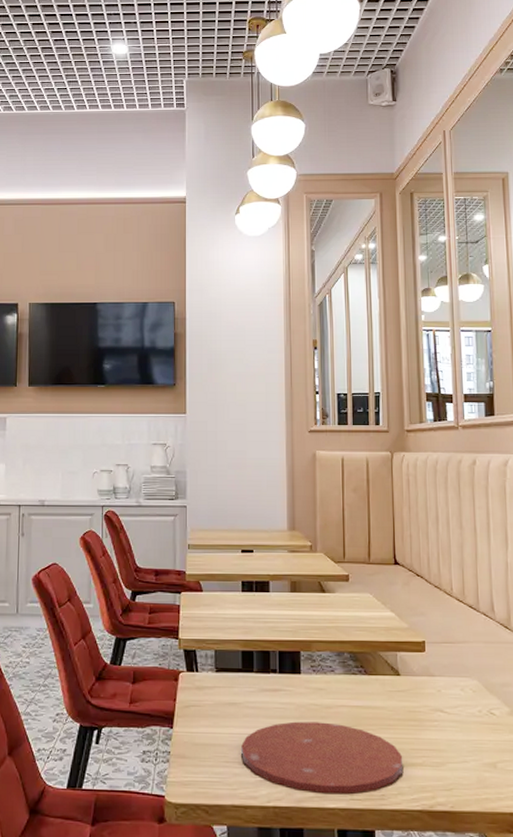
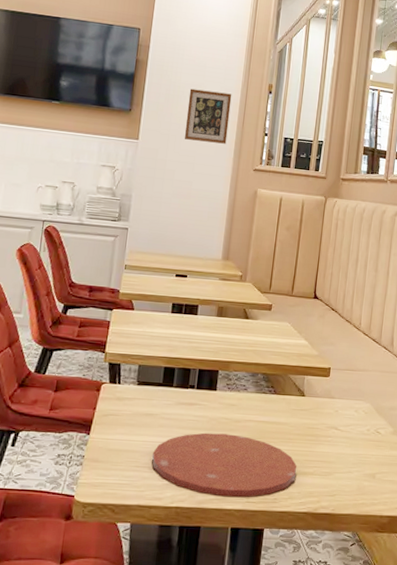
picture frame: none [231,355,276,408] -> present [184,88,232,144]

